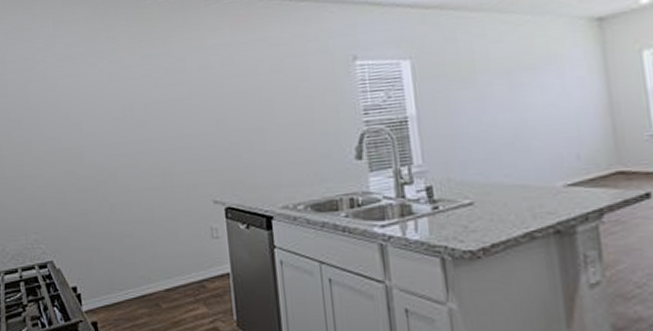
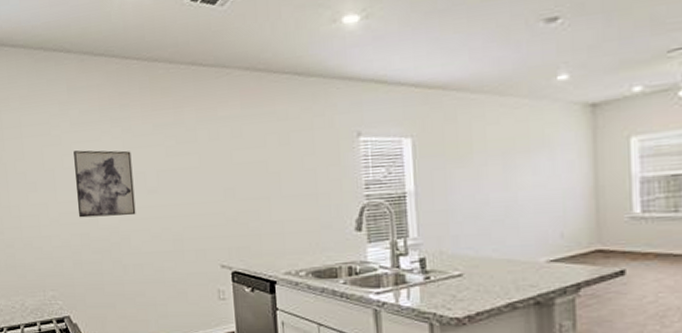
wall art: none [59,83,123,155] -> present [73,150,136,218]

